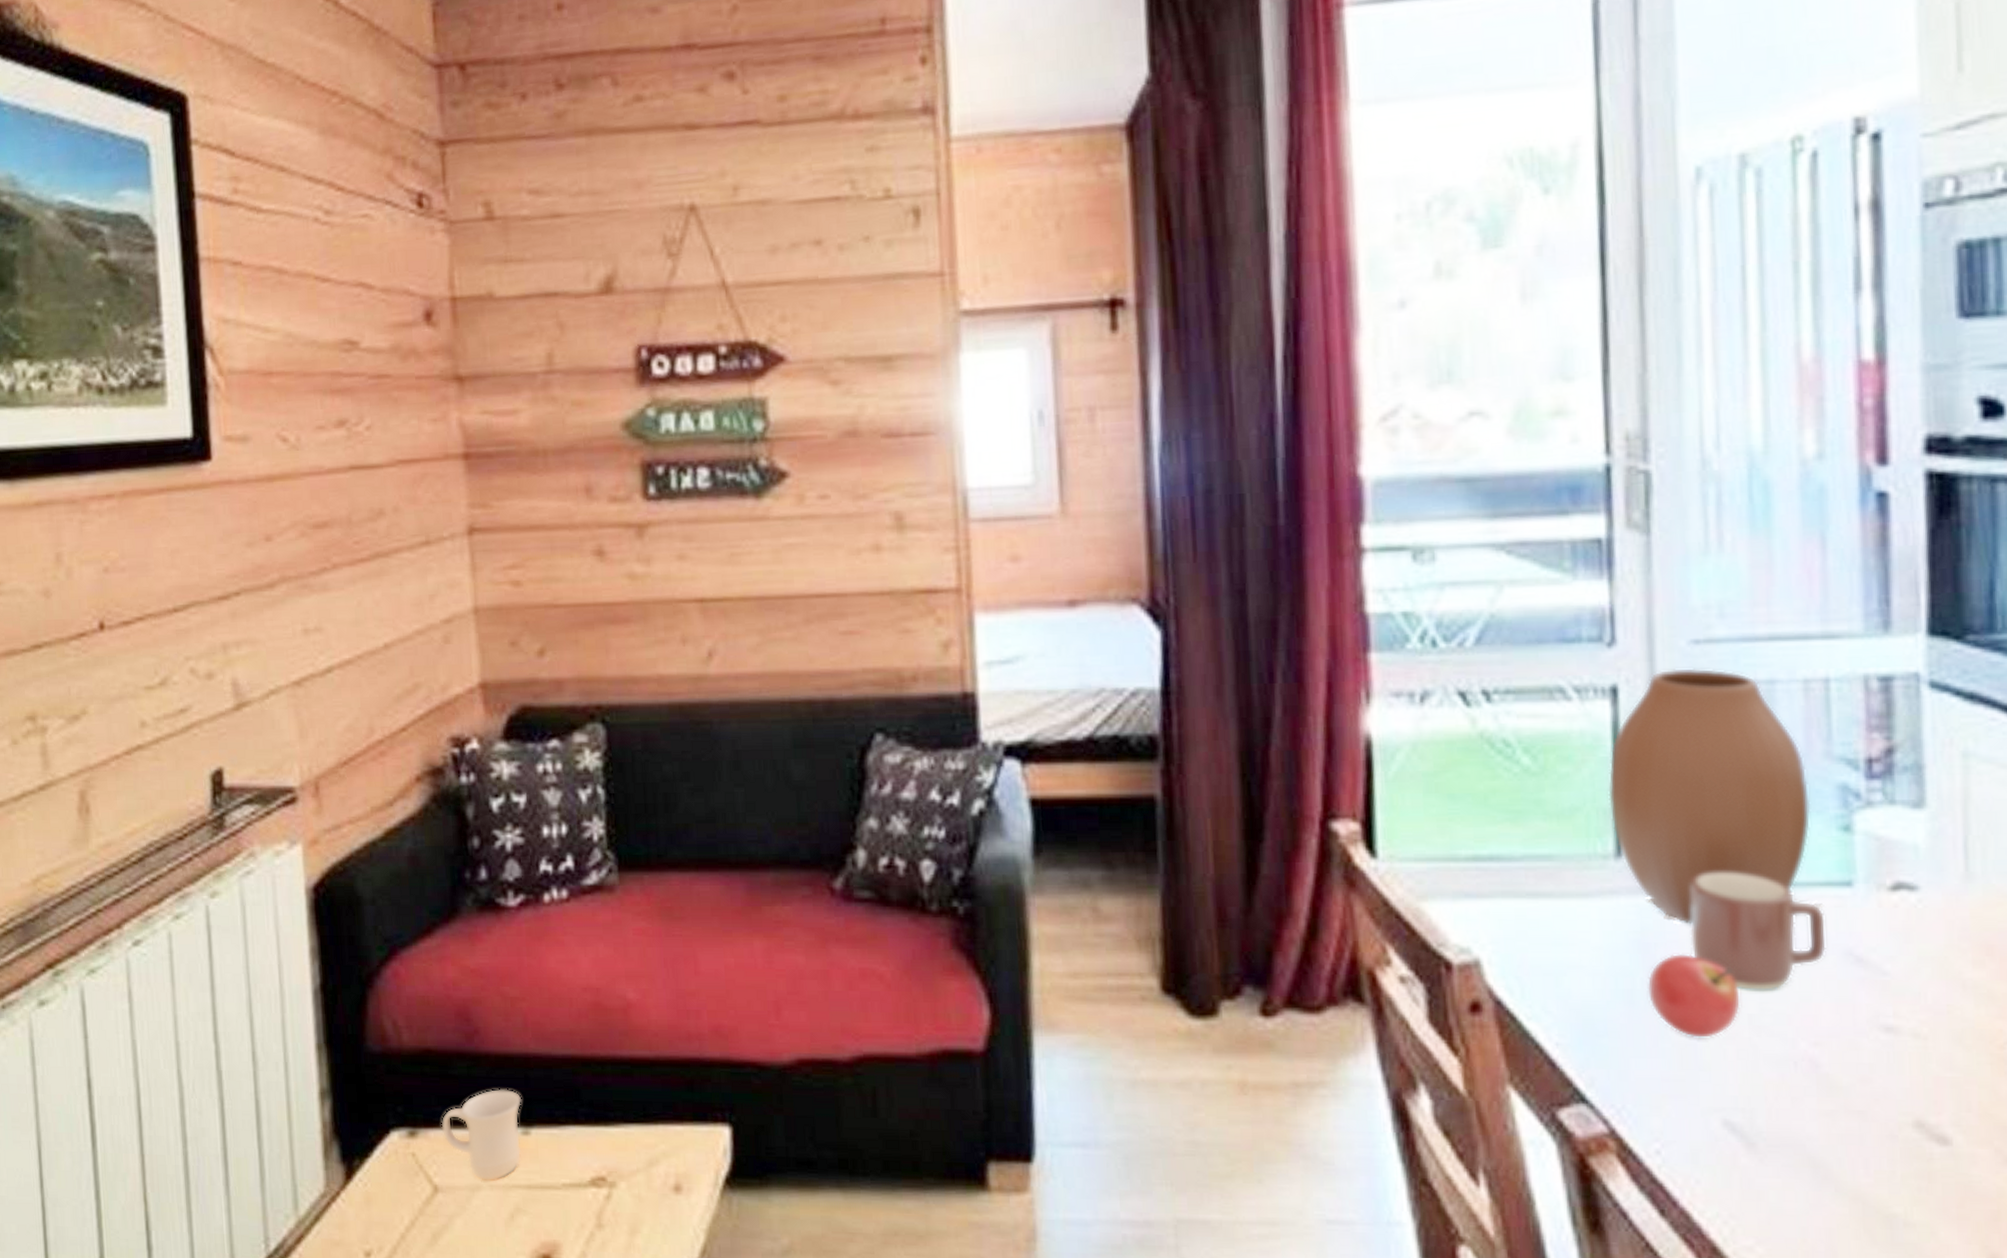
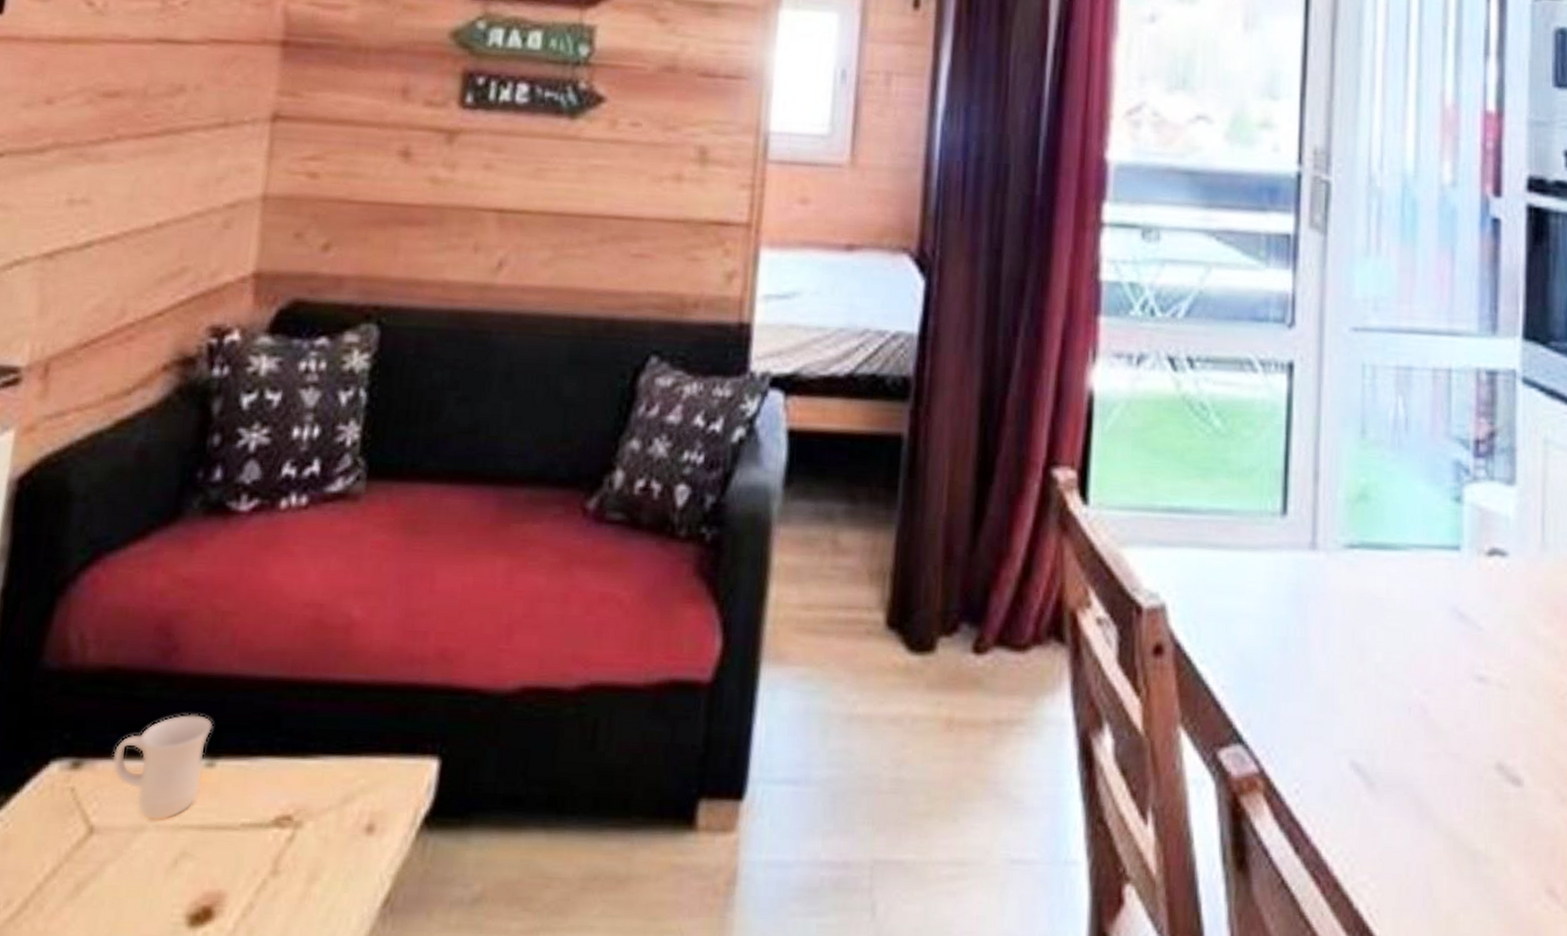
vase: present [1607,668,1812,925] -> none [1279,351,1433,579]
fruit: present [1646,953,1741,1038] -> none [1298,604,1370,684]
mug: present [1689,871,1828,992] -> none [1335,531,1439,643]

